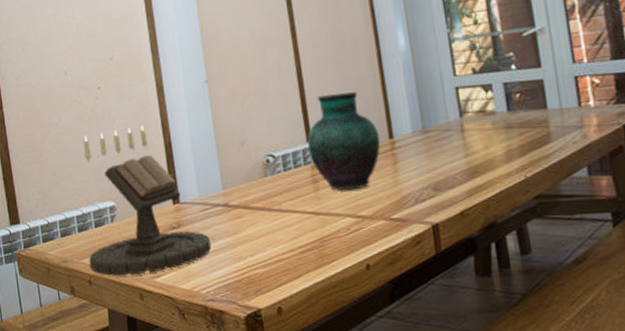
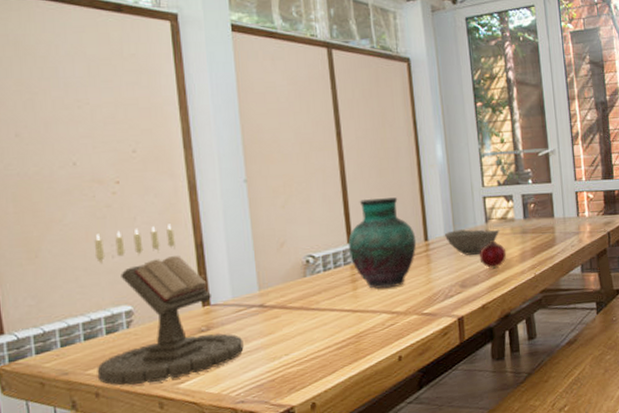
bowl: none [412,124,478,155] -> present [445,229,500,256]
fruit: none [454,136,488,170] -> present [479,239,507,269]

